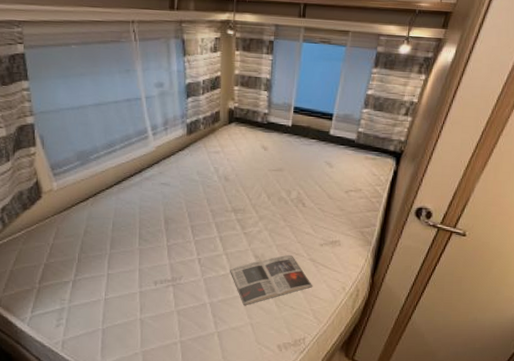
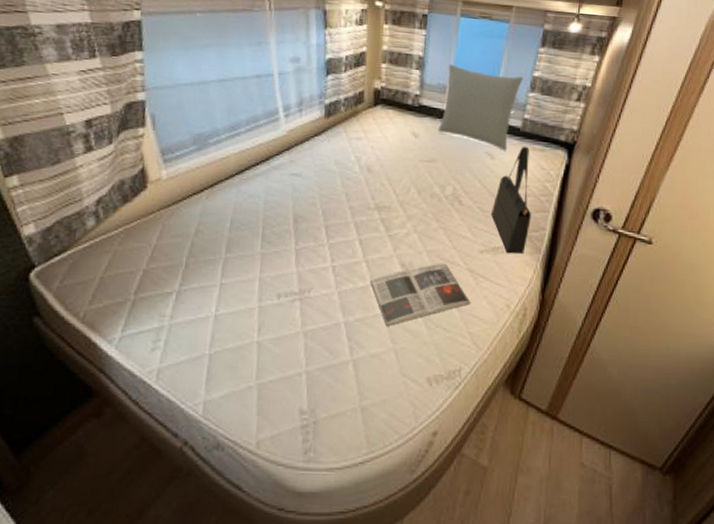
pillow: none [284,85,358,160] -> present [438,64,523,151]
tote bag: none [330,155,364,247] -> present [491,146,531,255]

